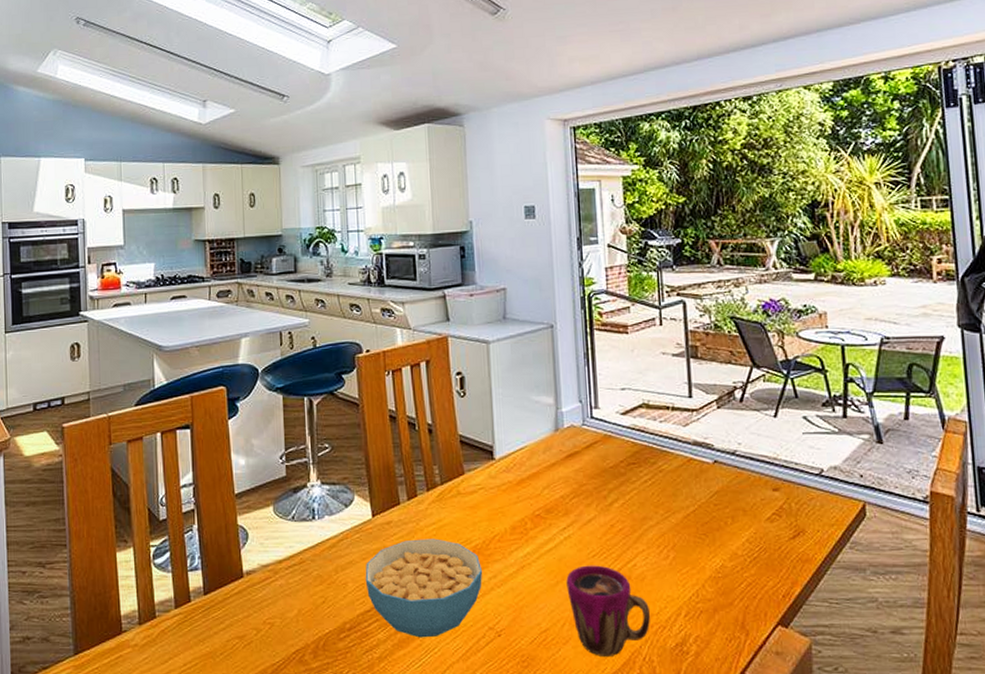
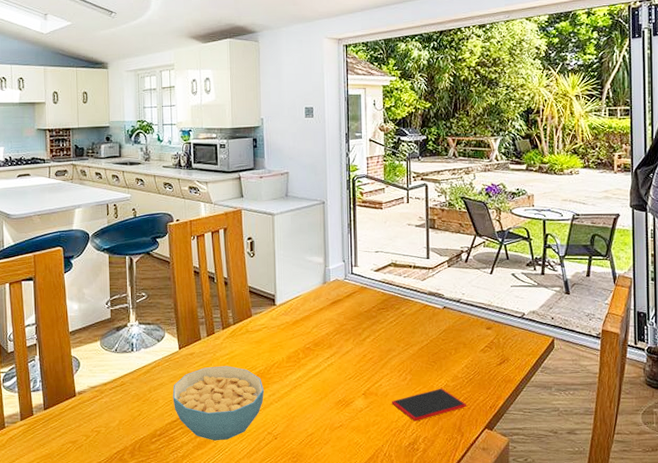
cup: present [566,565,651,656] -> none [328,385,391,453]
smartphone: none [650,569,752,615] -> present [392,388,467,422]

